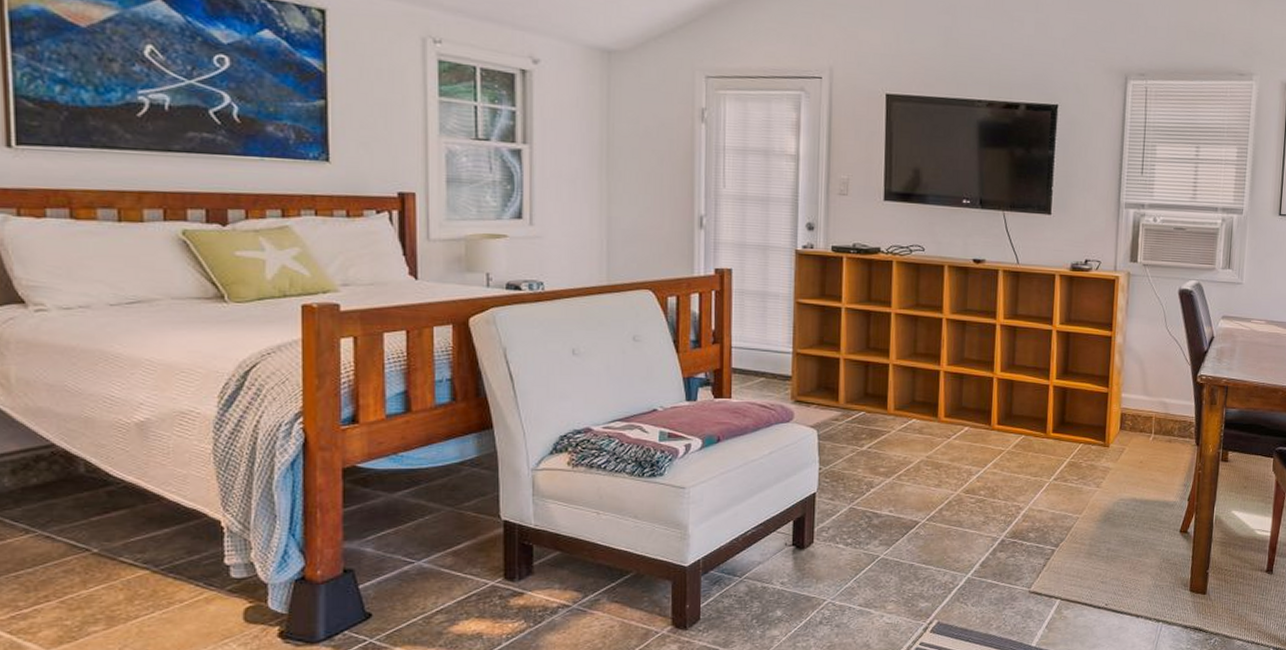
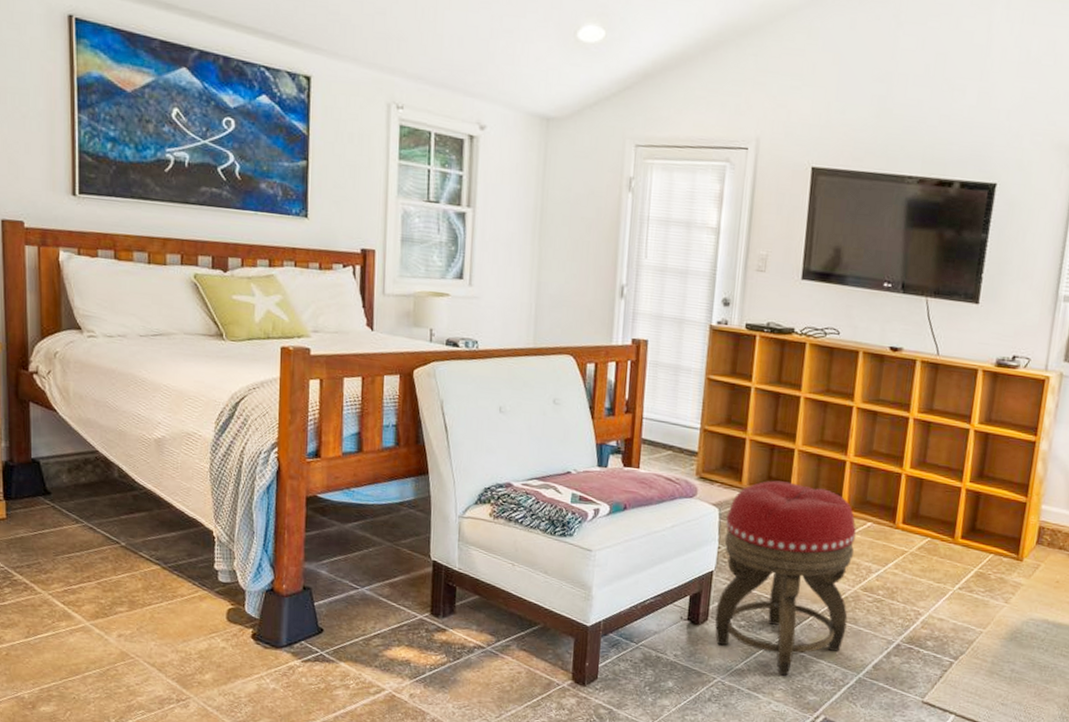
footstool: none [820,396,954,587] -> present [714,480,856,676]

